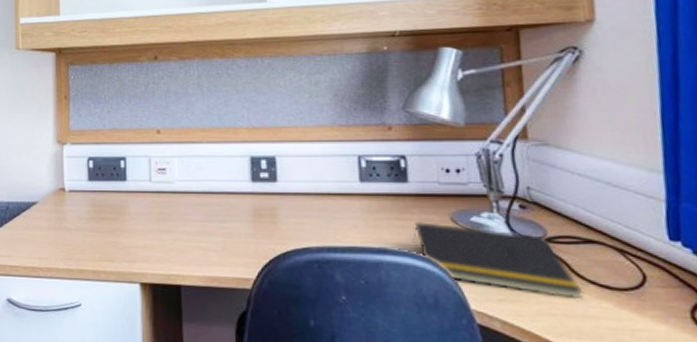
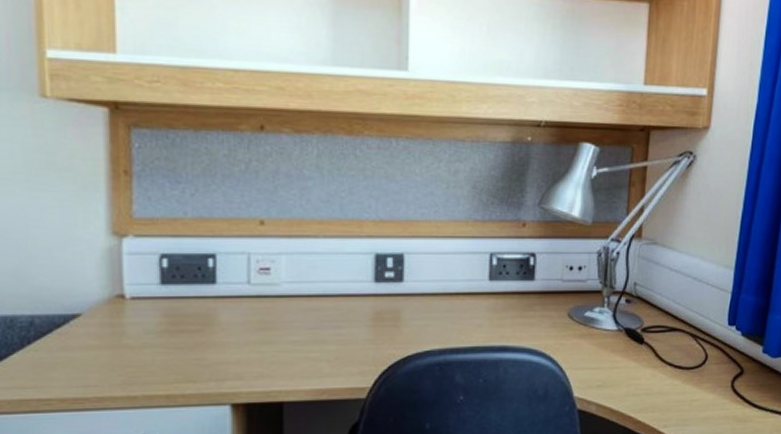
notepad: present [413,222,584,300] -> none [533,319,663,380]

